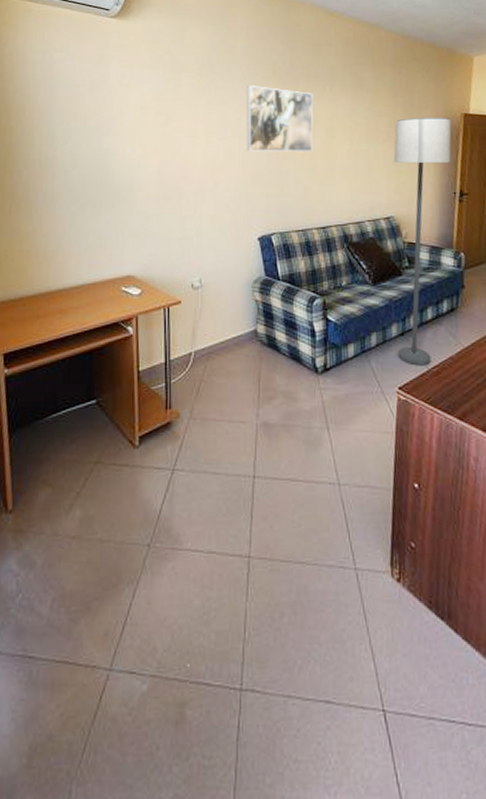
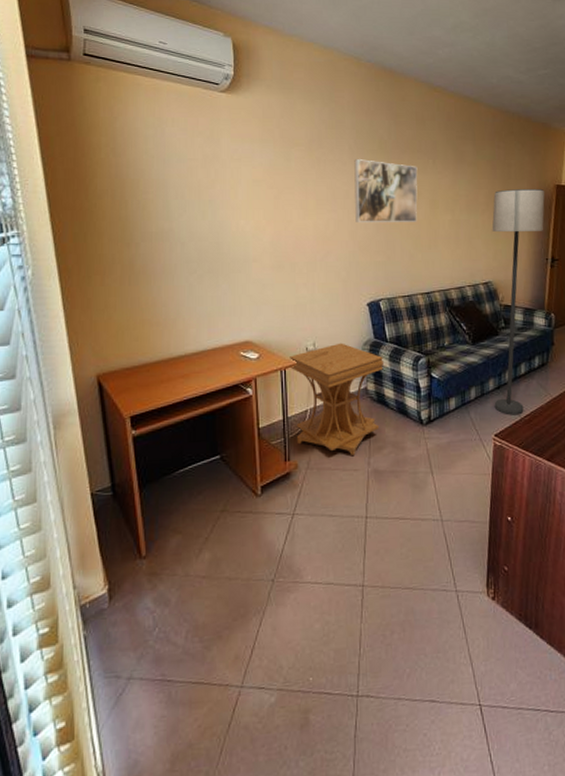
side table: none [174,280,275,405] -> present [290,343,384,455]

